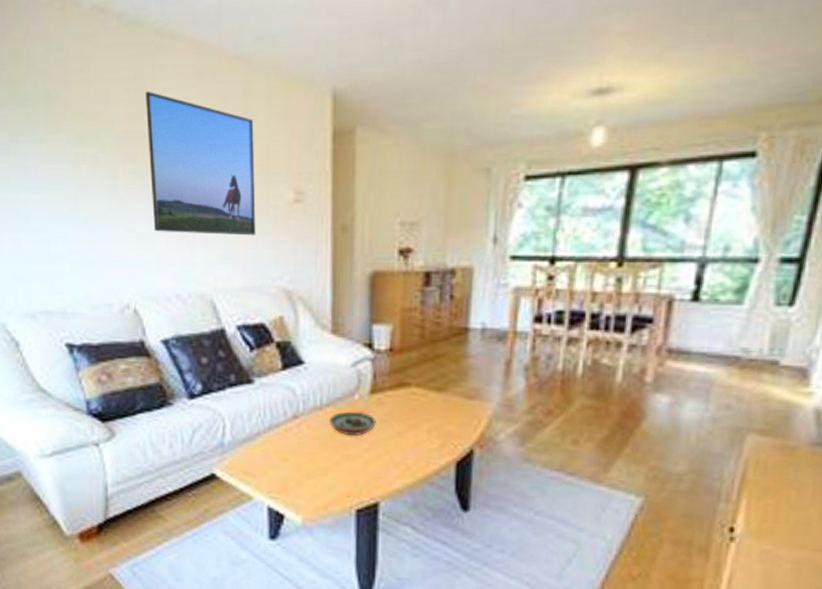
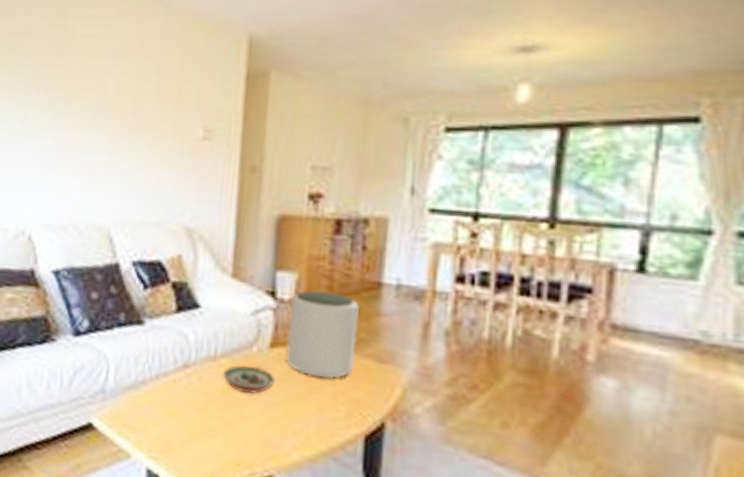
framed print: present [145,90,256,236] -> none [59,27,169,170]
plant pot: none [385,339,448,417] -> present [286,289,359,379]

